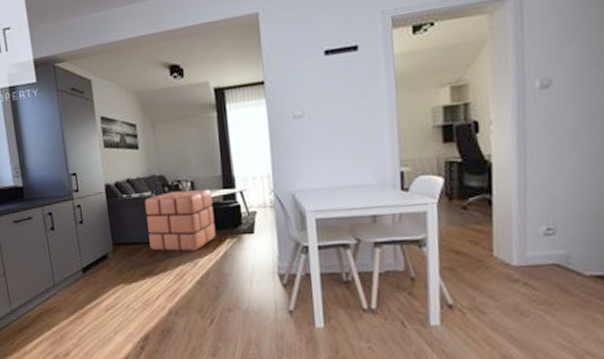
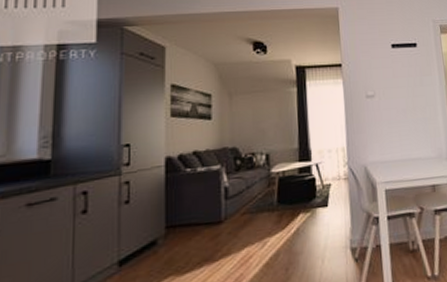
pouf: present [145,189,216,252] -> none [212,162,289,232]

